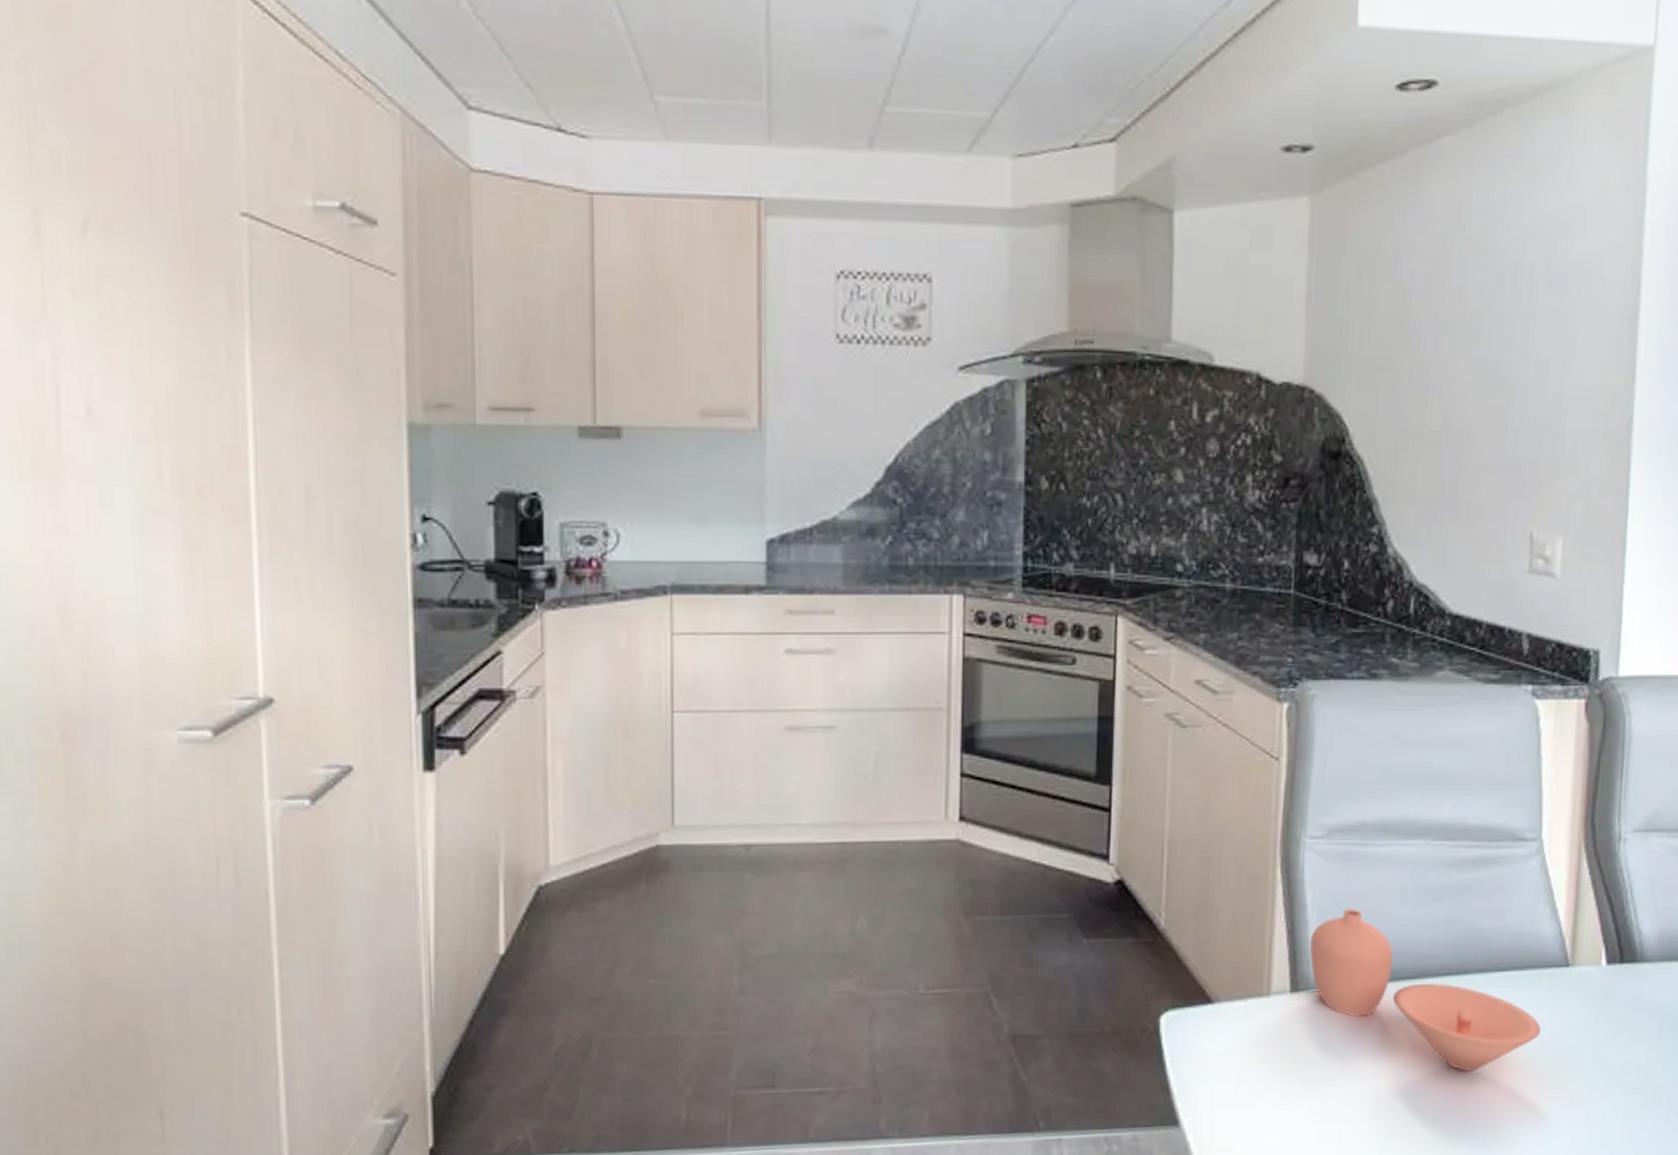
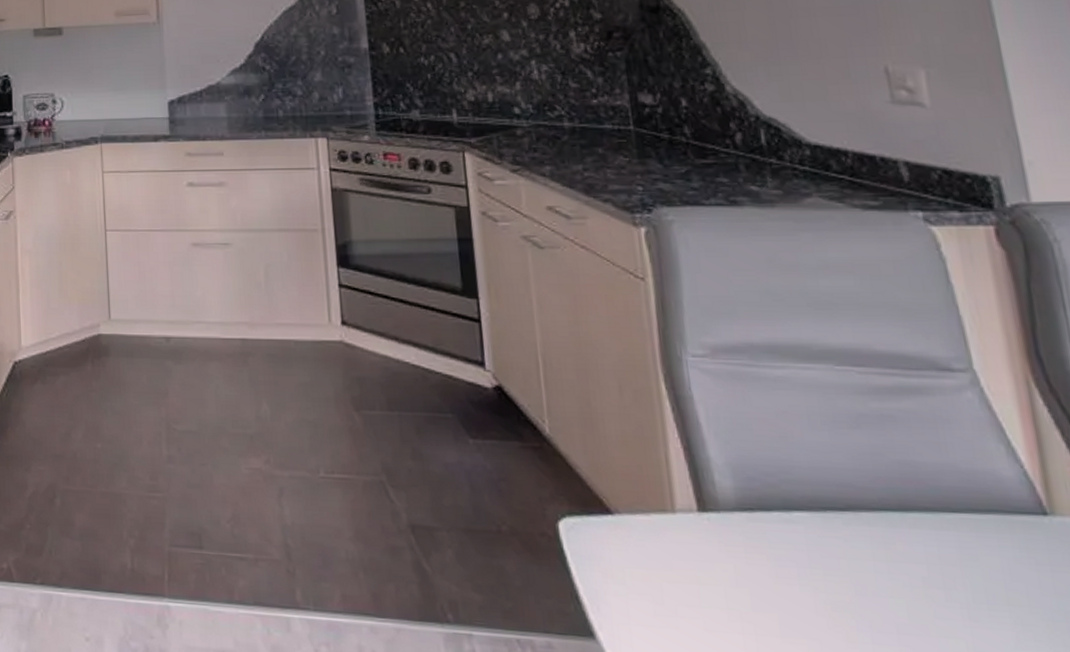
decorative bowl: present [1310,909,1541,1071] -> none [711,430,1028,624]

